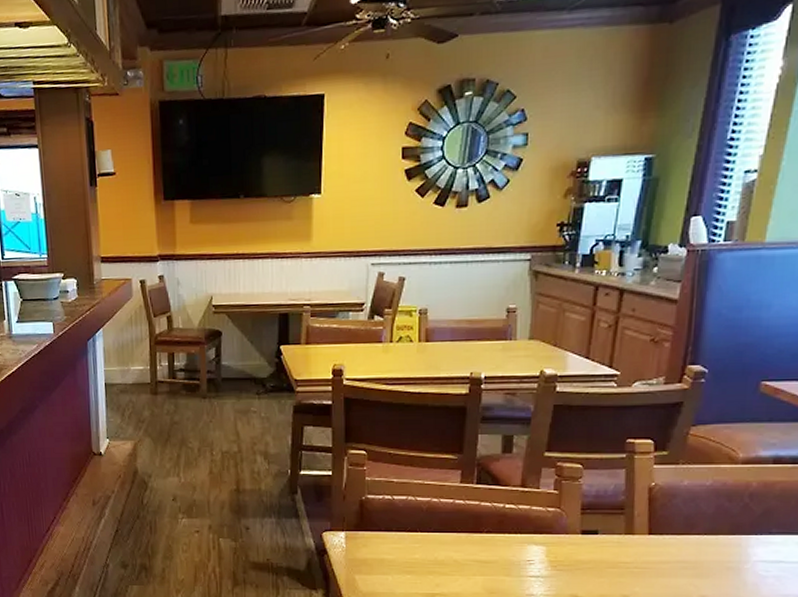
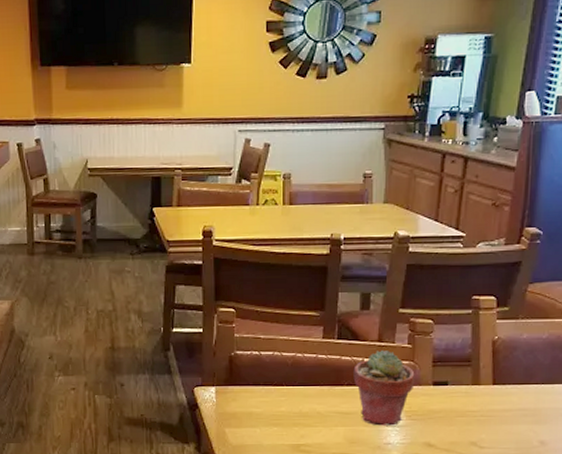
potted succulent: none [493,496,562,576] -> present [353,350,415,426]

